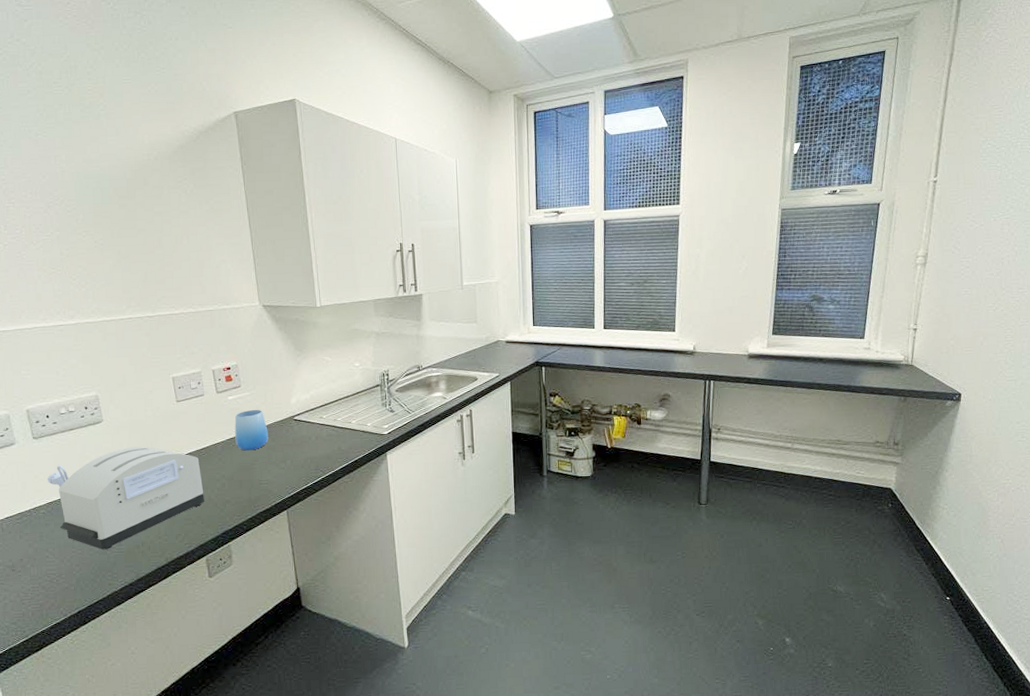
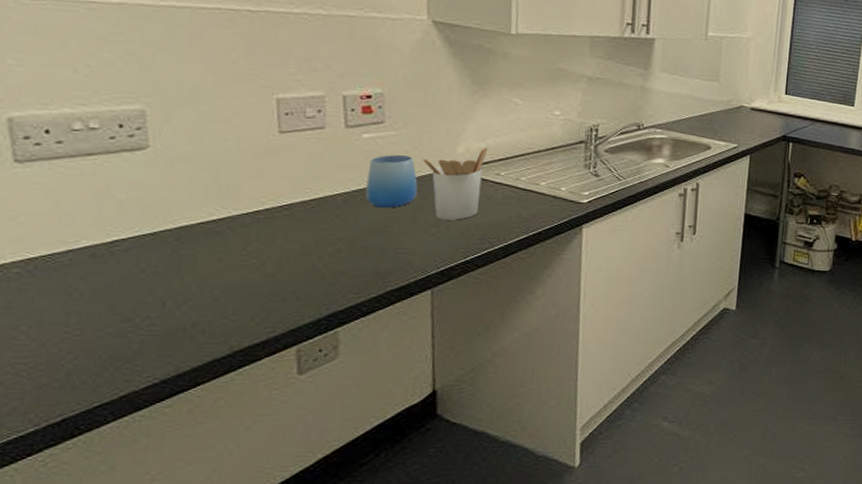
toaster: present [48,446,204,550] -> none [33,188,306,331]
utensil holder: none [268,397,312,456] -> present [422,147,488,220]

